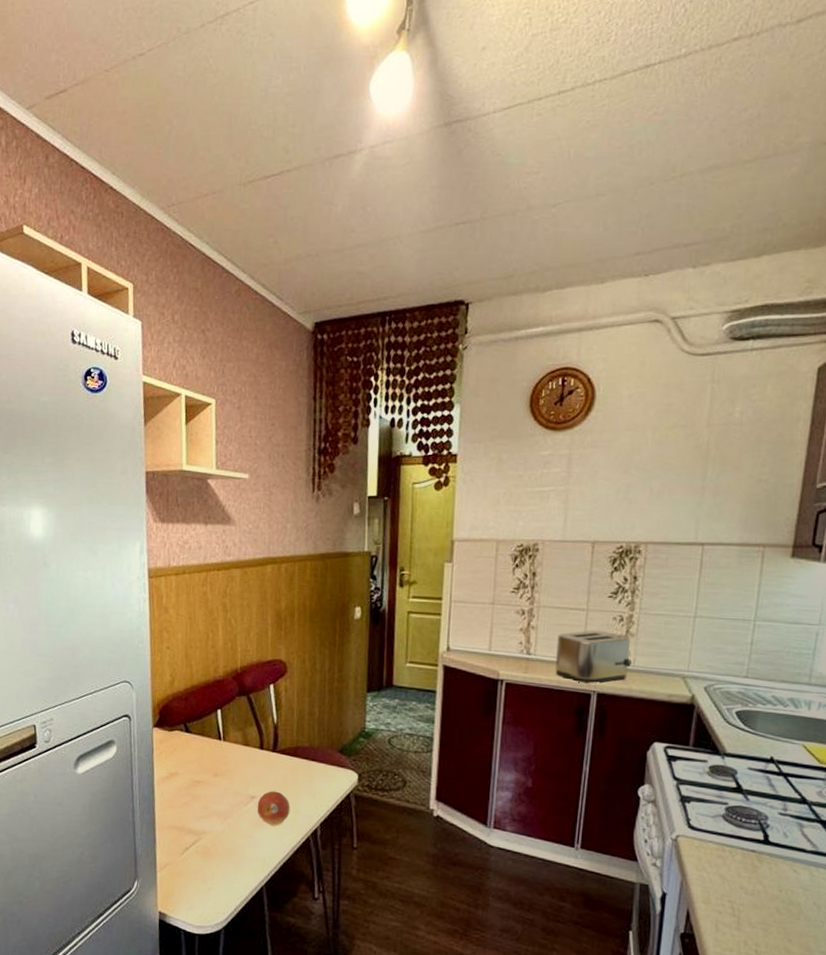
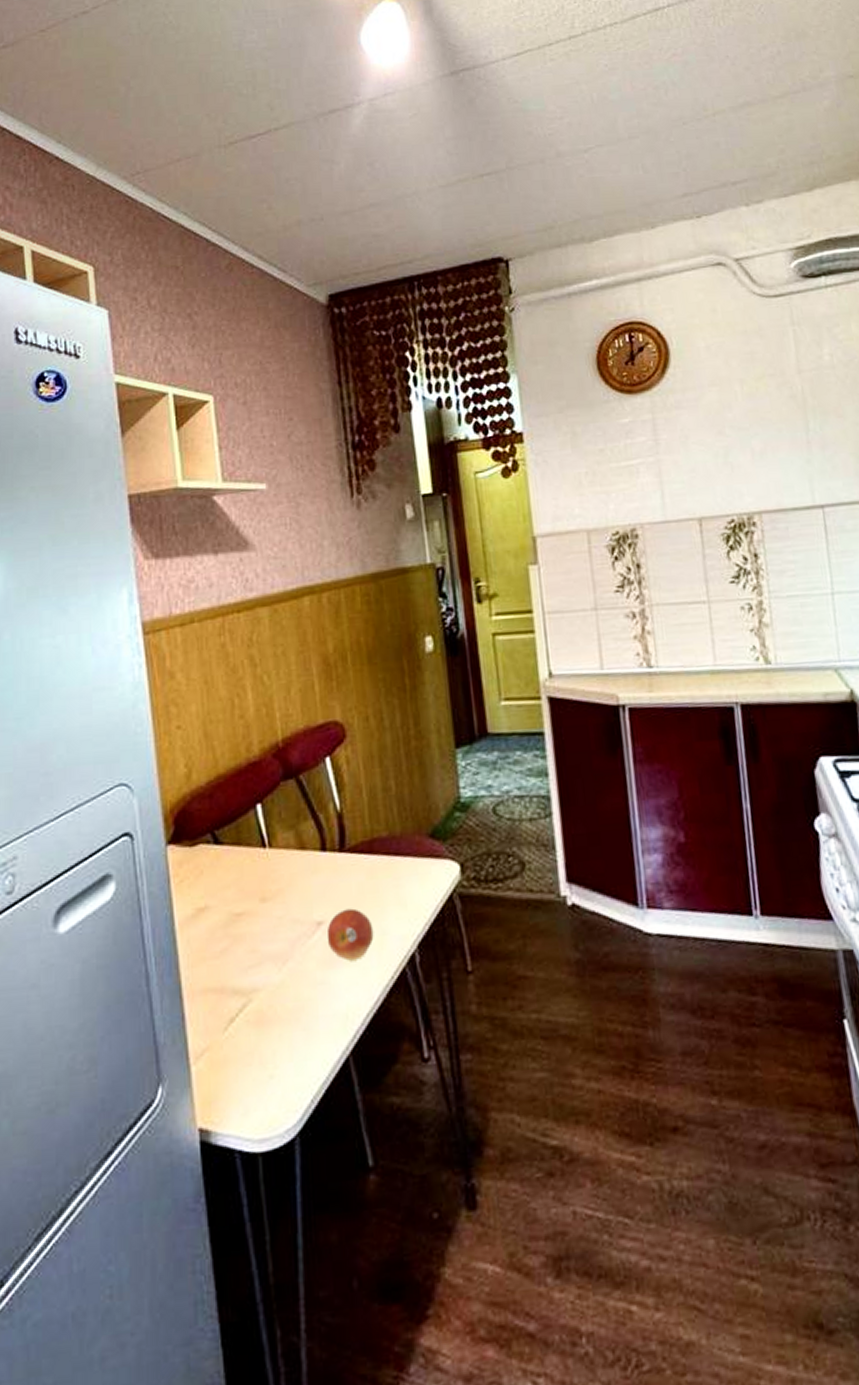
toaster: present [555,630,633,684] -> none [680,624,774,695]

